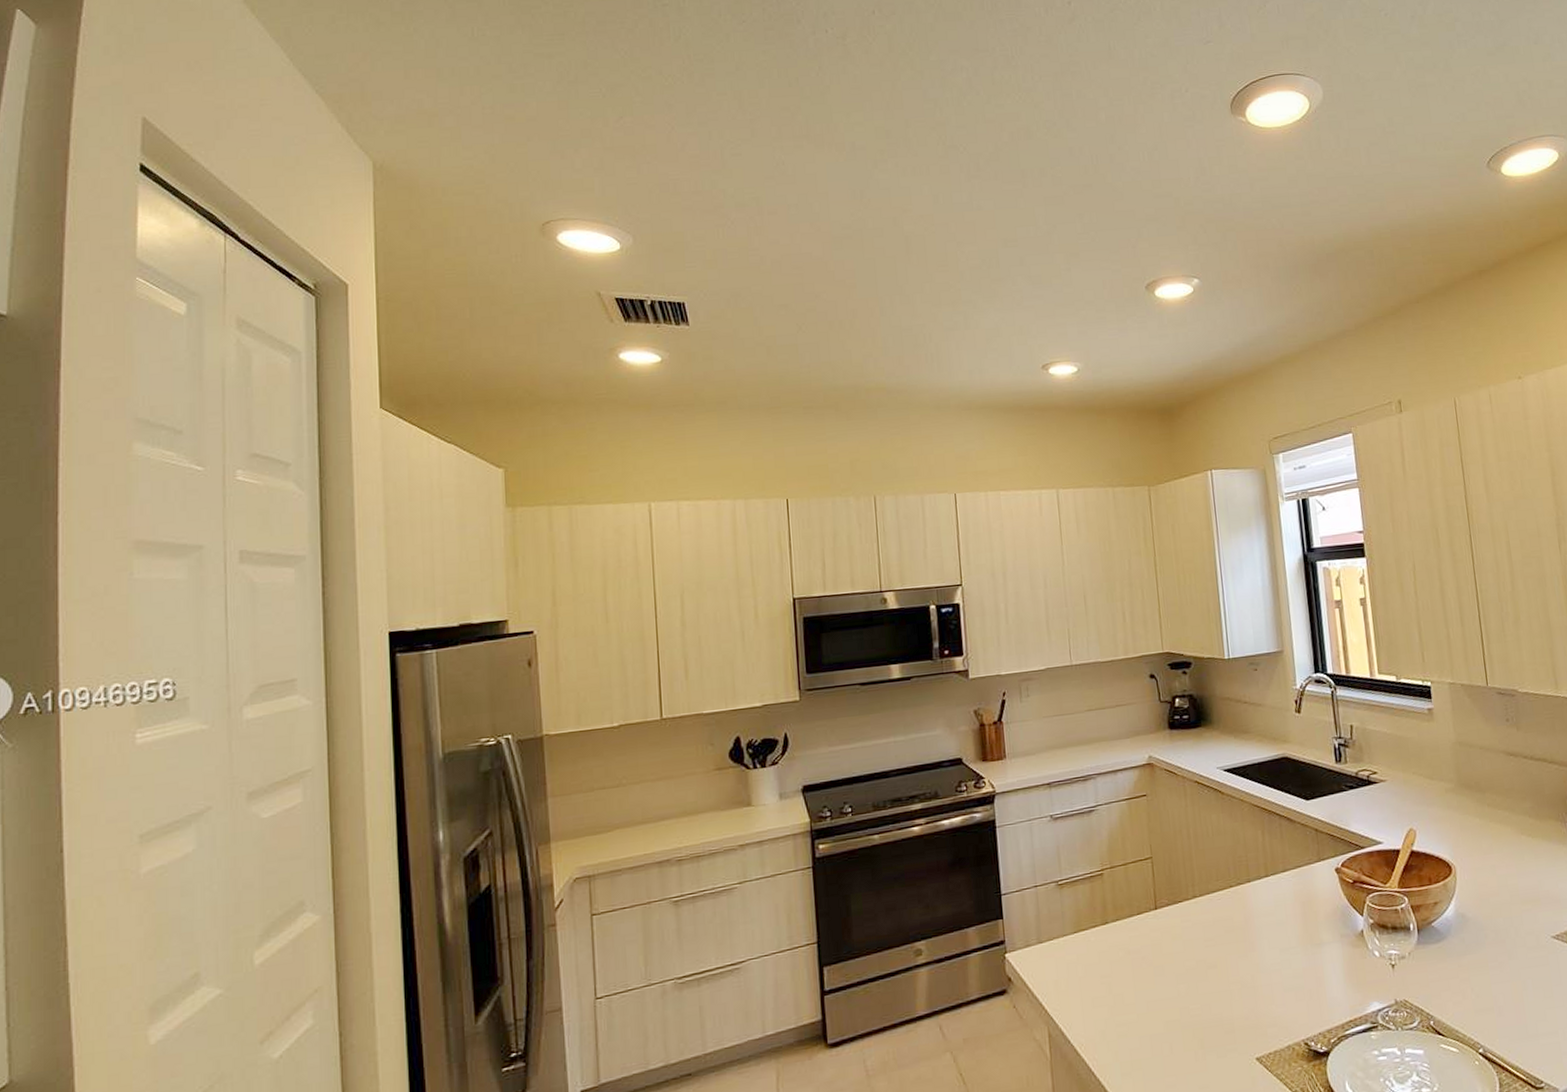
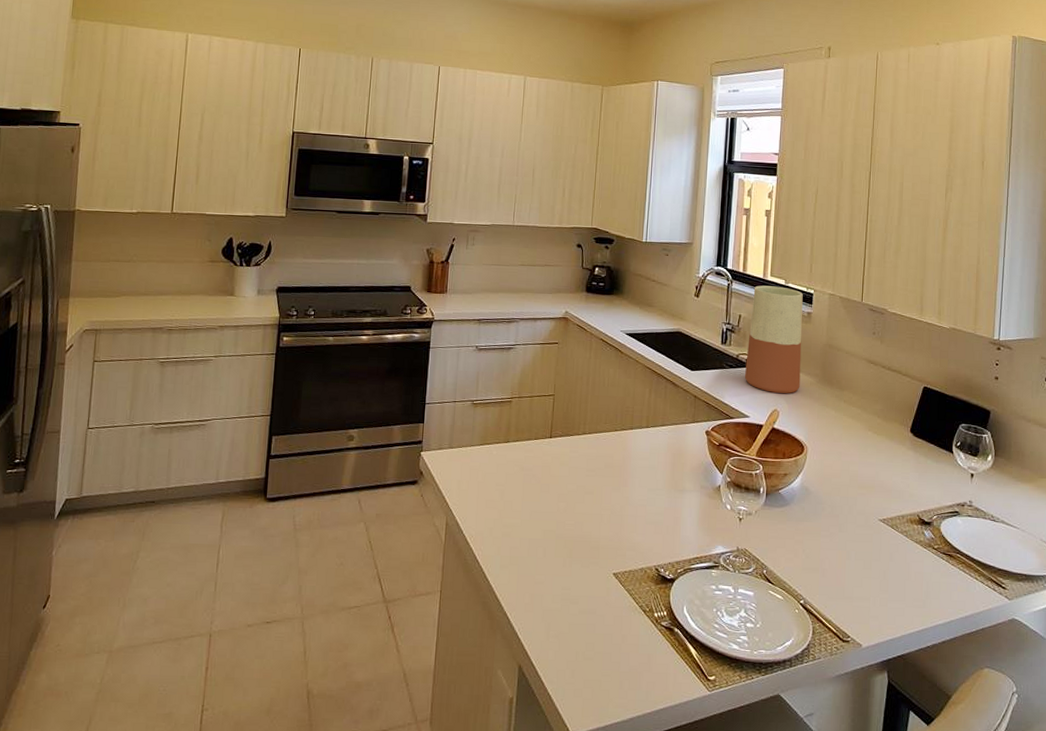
vase: none [1362,684,1435,810] -> present [745,285,803,394]

